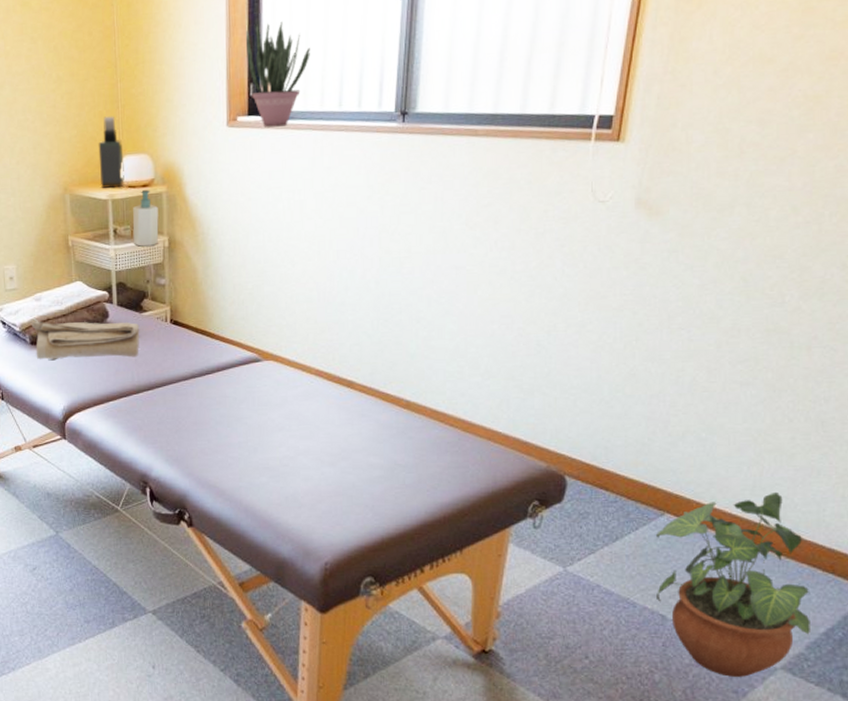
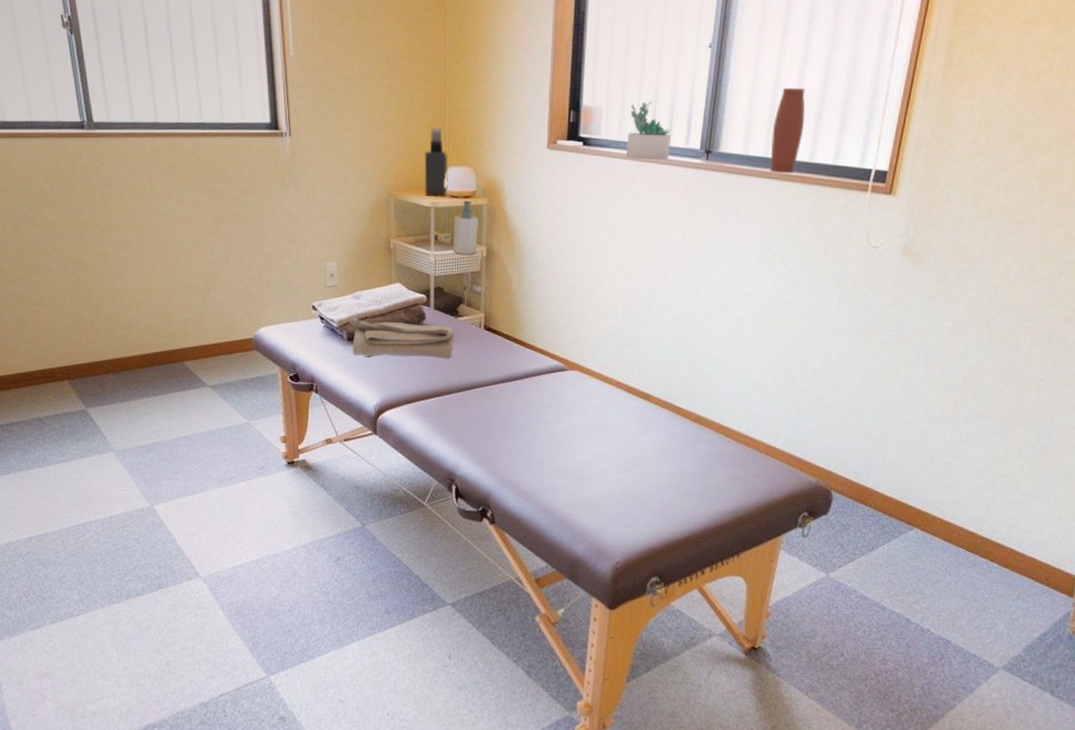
potted plant: present [245,21,310,128] -> none [568,55,627,153]
succulent plant: none [313,65,362,129] -> present [626,102,672,161]
vase: none [475,32,512,129] -> present [770,87,805,173]
potted plant: present [656,491,810,677] -> none [903,512,1028,675]

